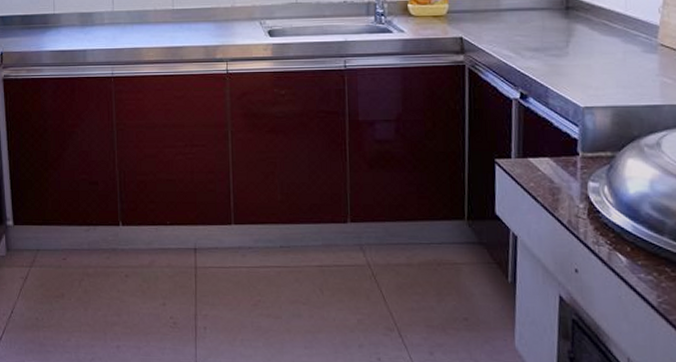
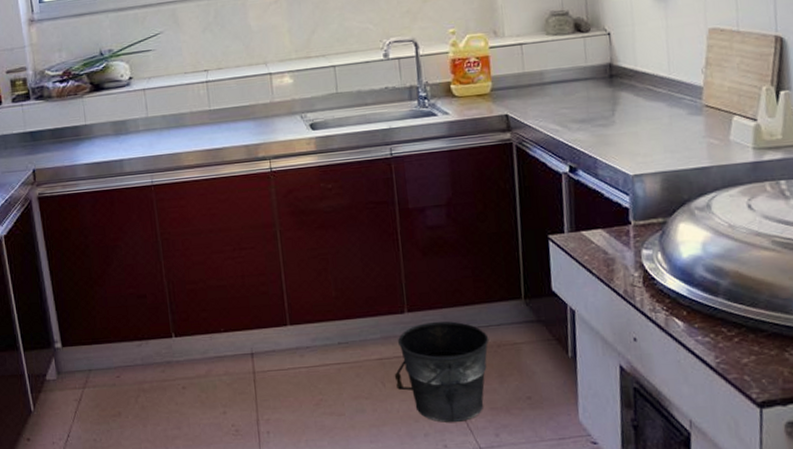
bucket: none [333,234,430,336] -> present [394,321,489,423]

